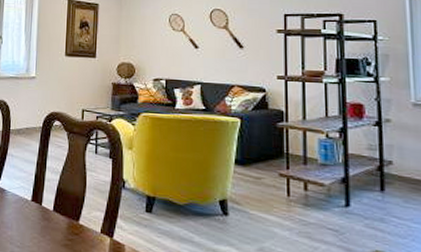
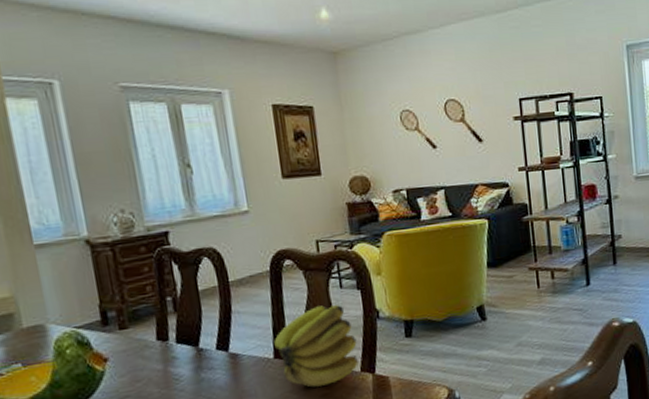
banana: none [34,165,102,237] -> present [274,305,358,388]

